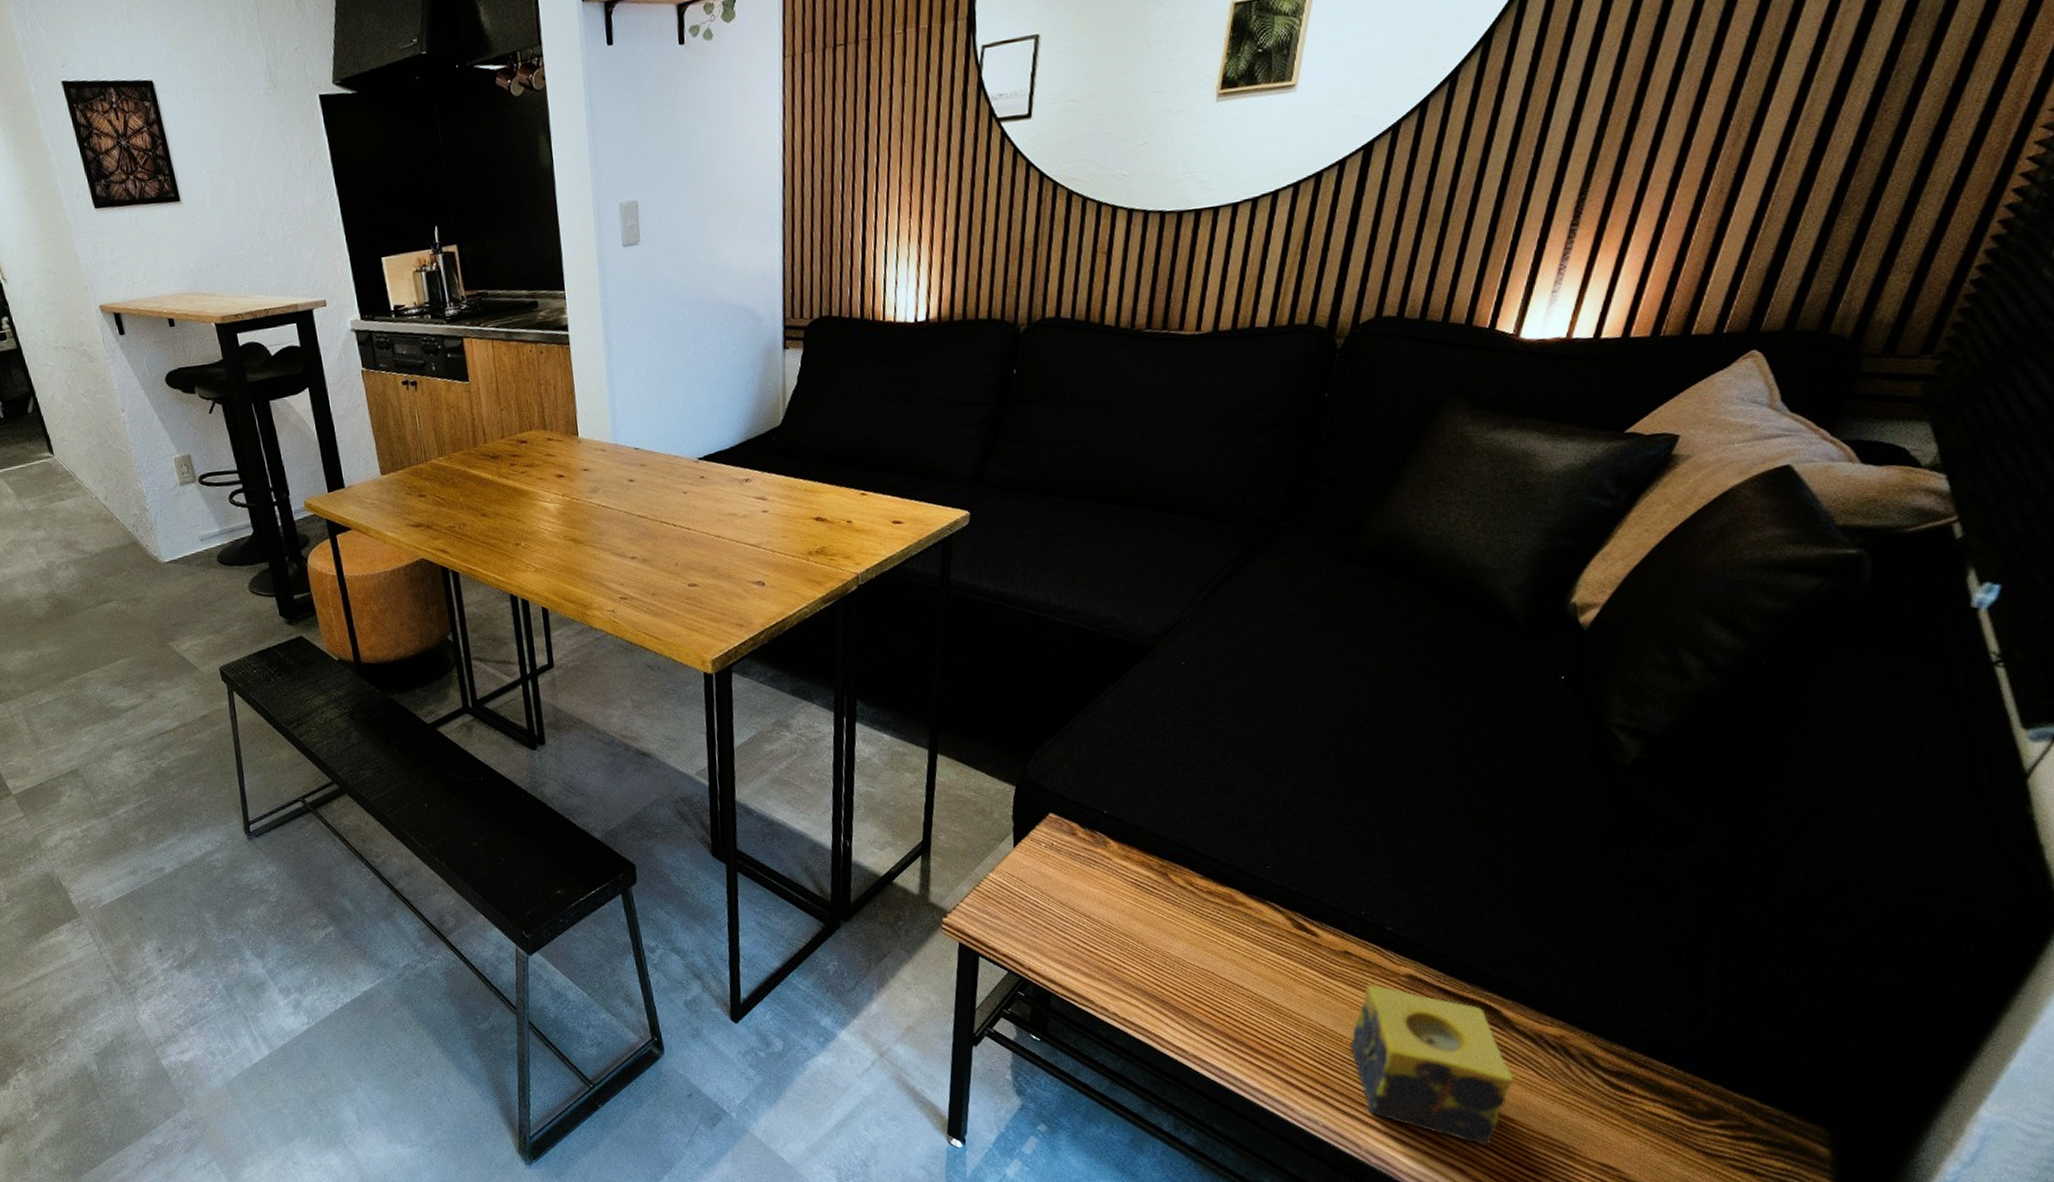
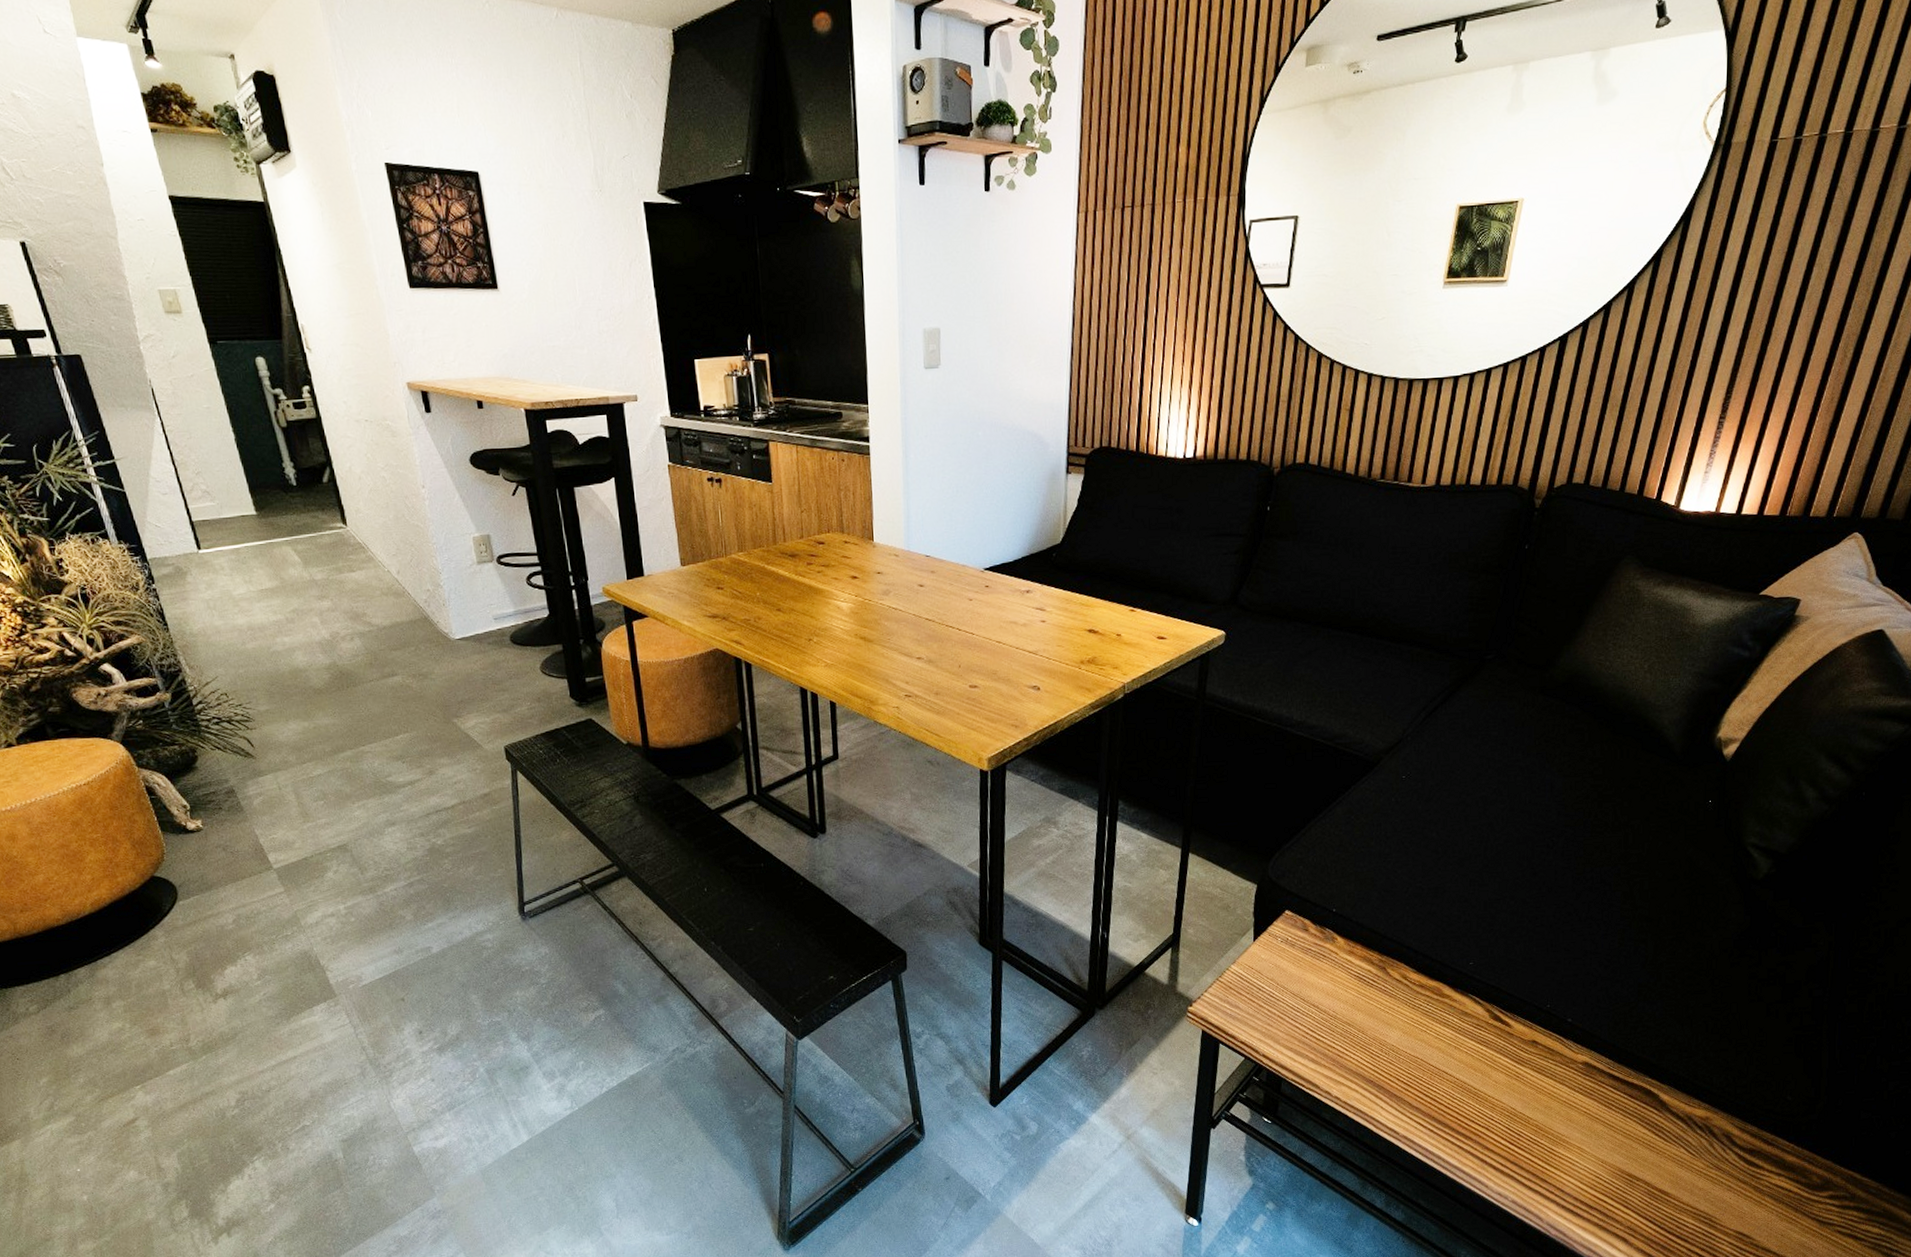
candle: present [1349,984,1514,1146] -> none [1535,1070,1669,1217]

